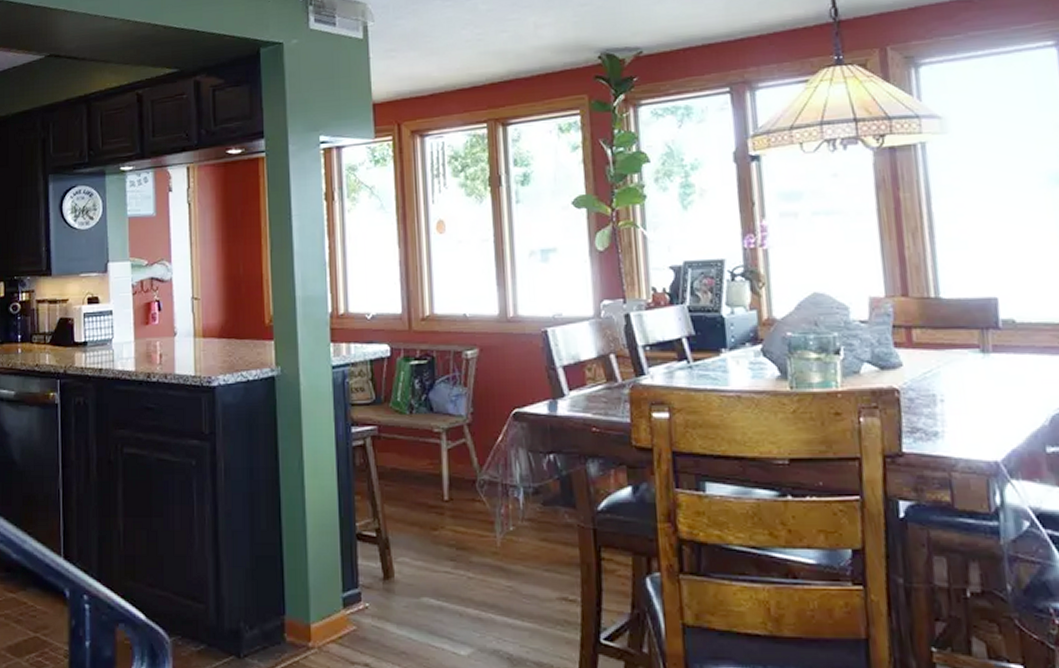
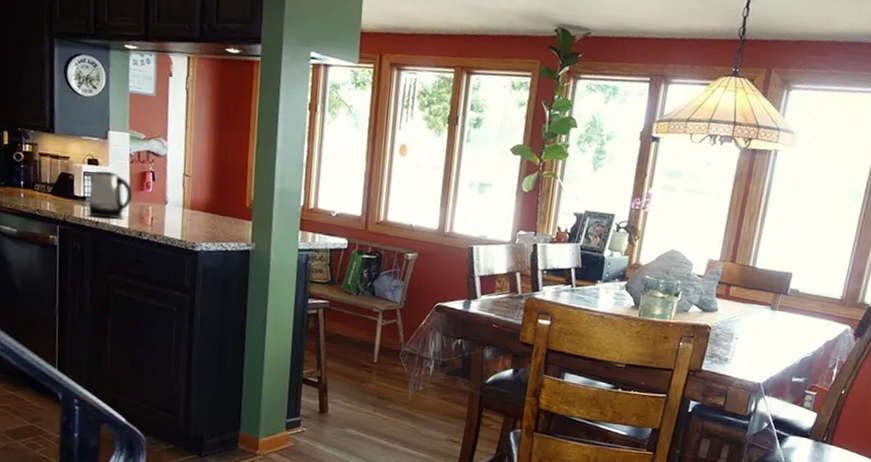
kettle: none [89,308,138,364] -> present [88,170,133,219]

